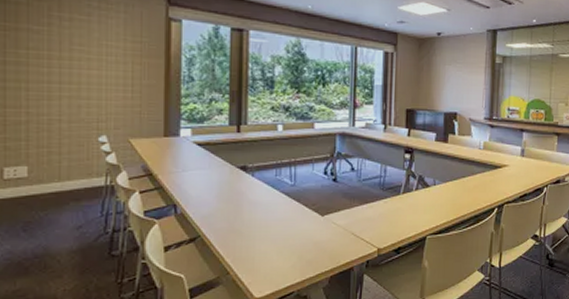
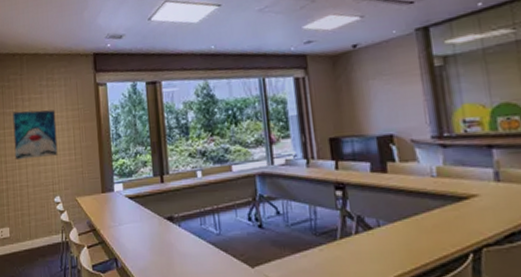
wall art: none [42,30,109,90] -> present [12,110,58,159]

